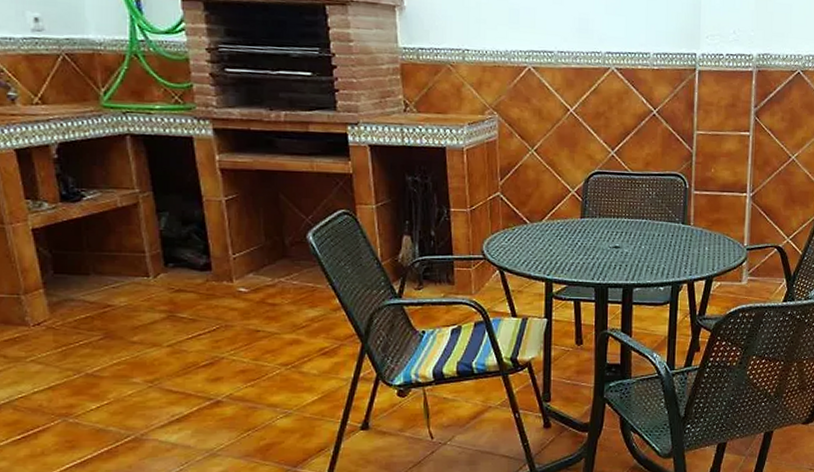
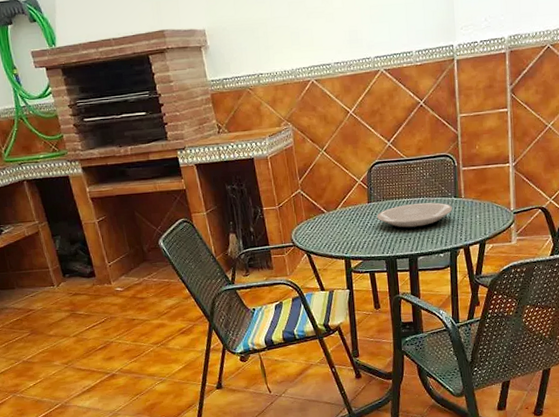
plate: none [589,225,679,255] -> present [377,202,453,230]

